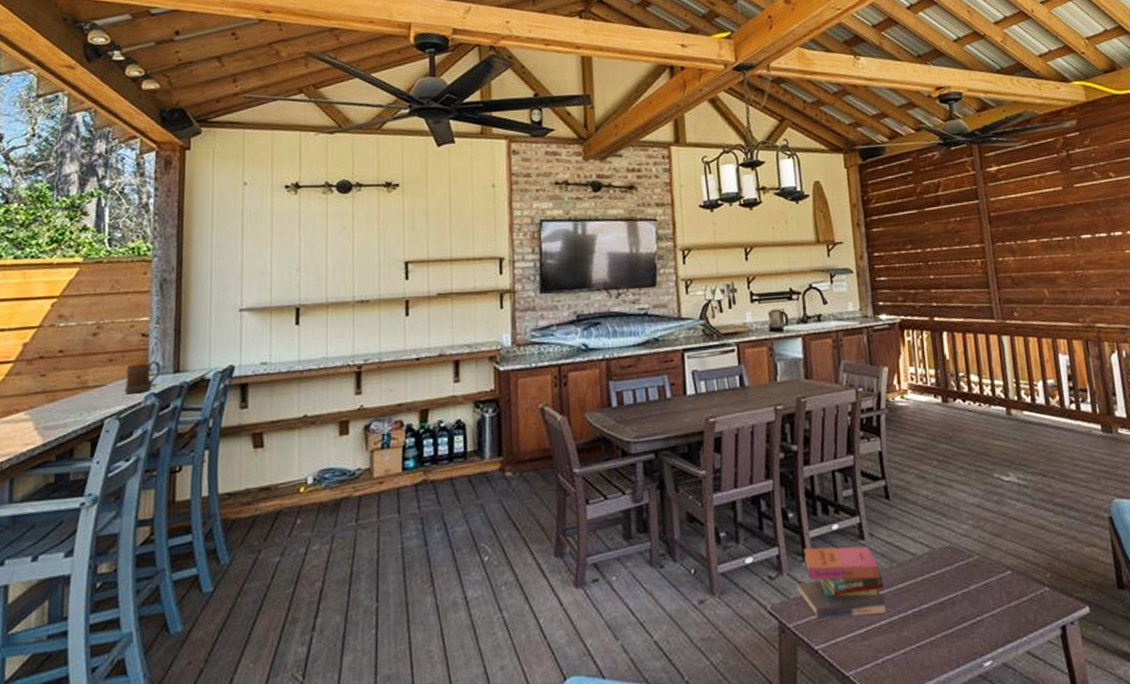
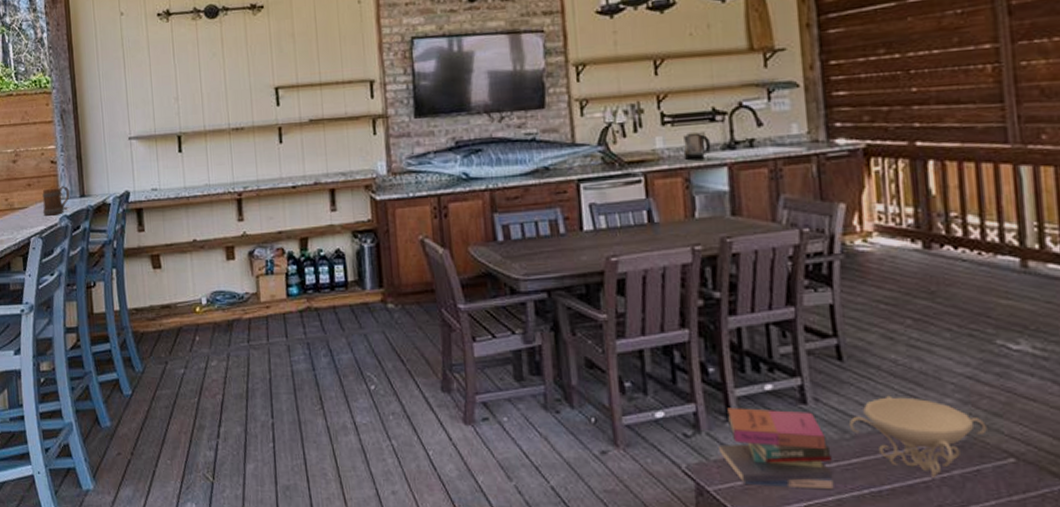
decorative bowl: none [895,526,991,594] -> present [848,395,987,478]

